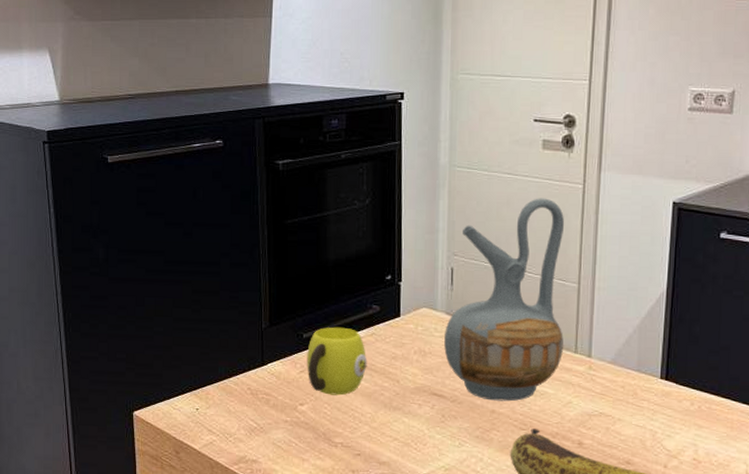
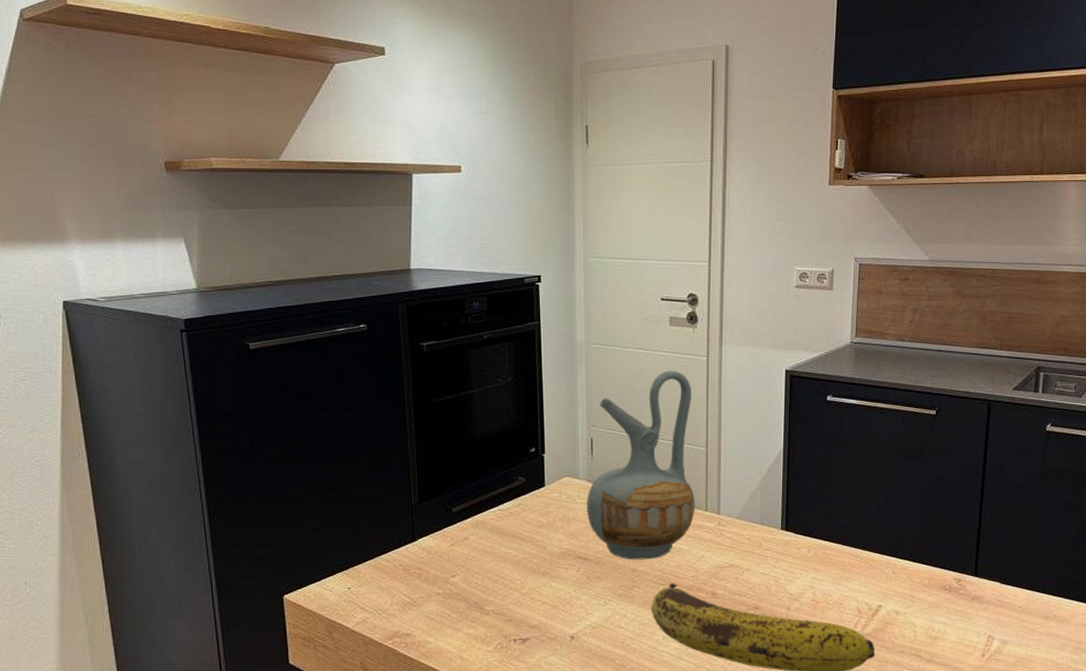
cup: present [307,327,367,396] -> none [457,499,515,565]

